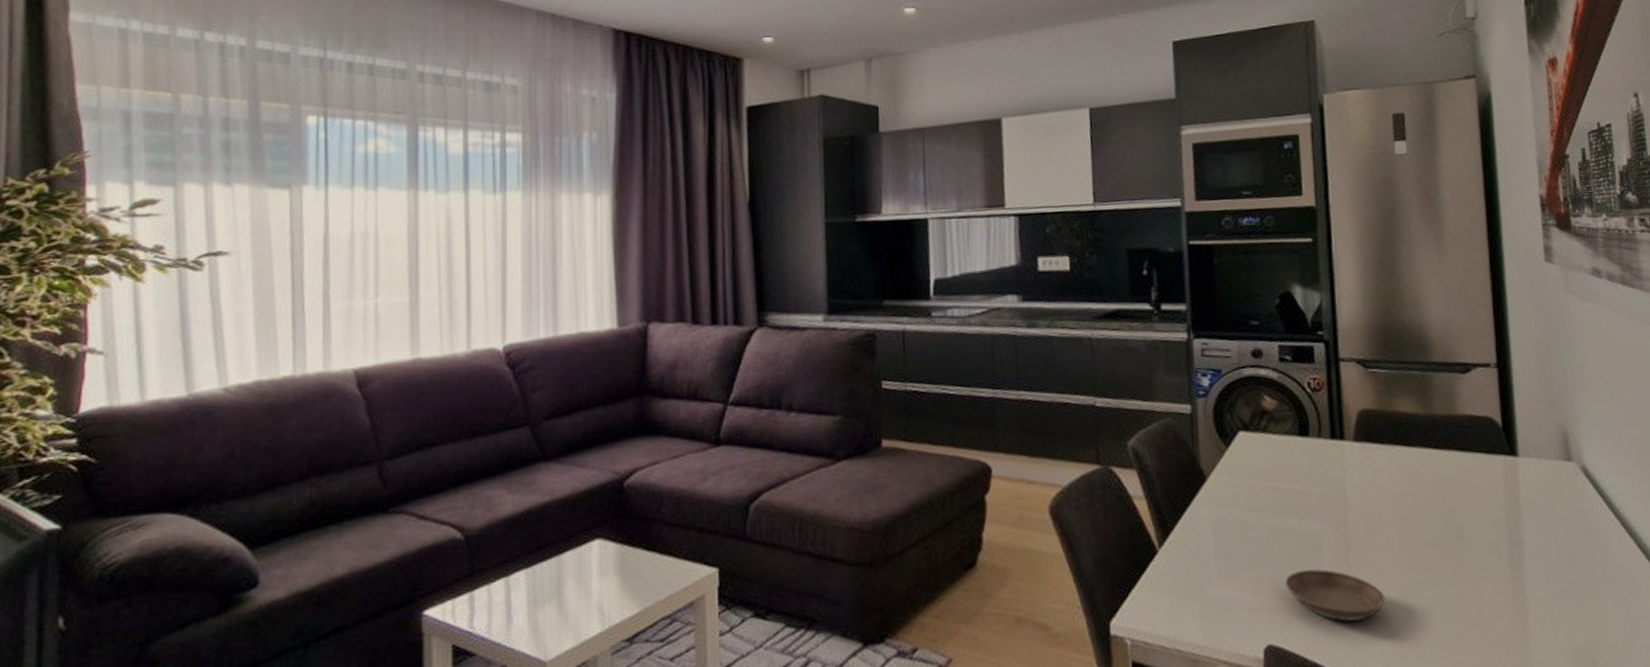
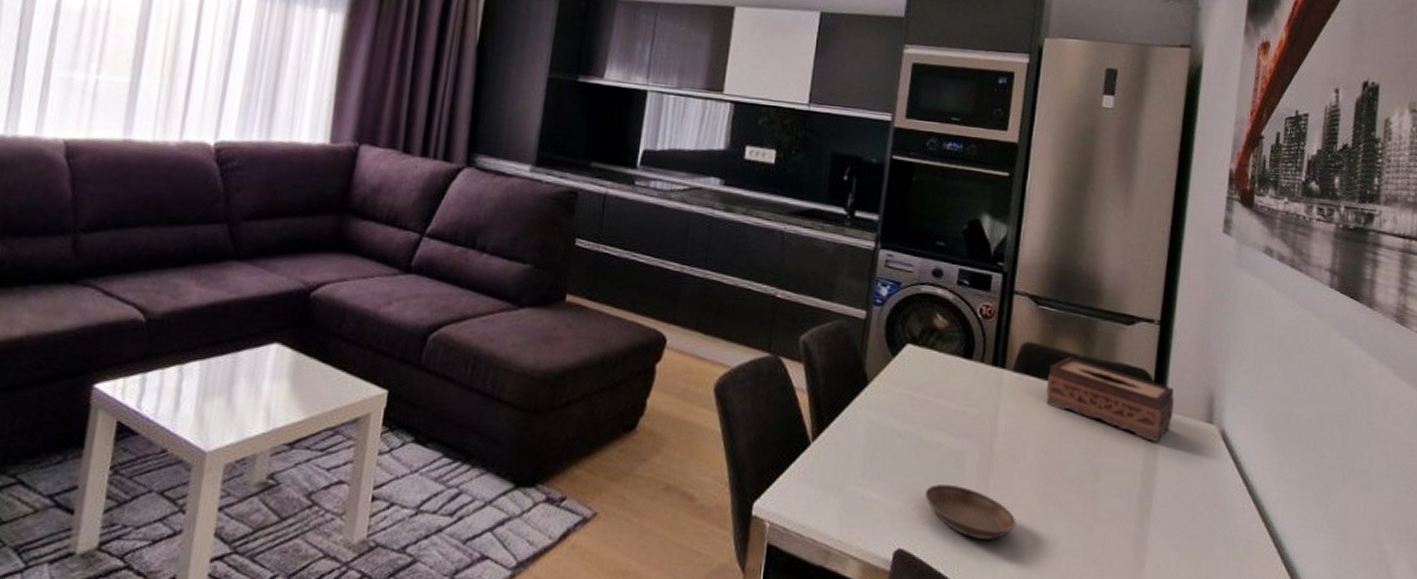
tissue box: none [1390,416,1529,490] -> present [1046,357,1175,442]

